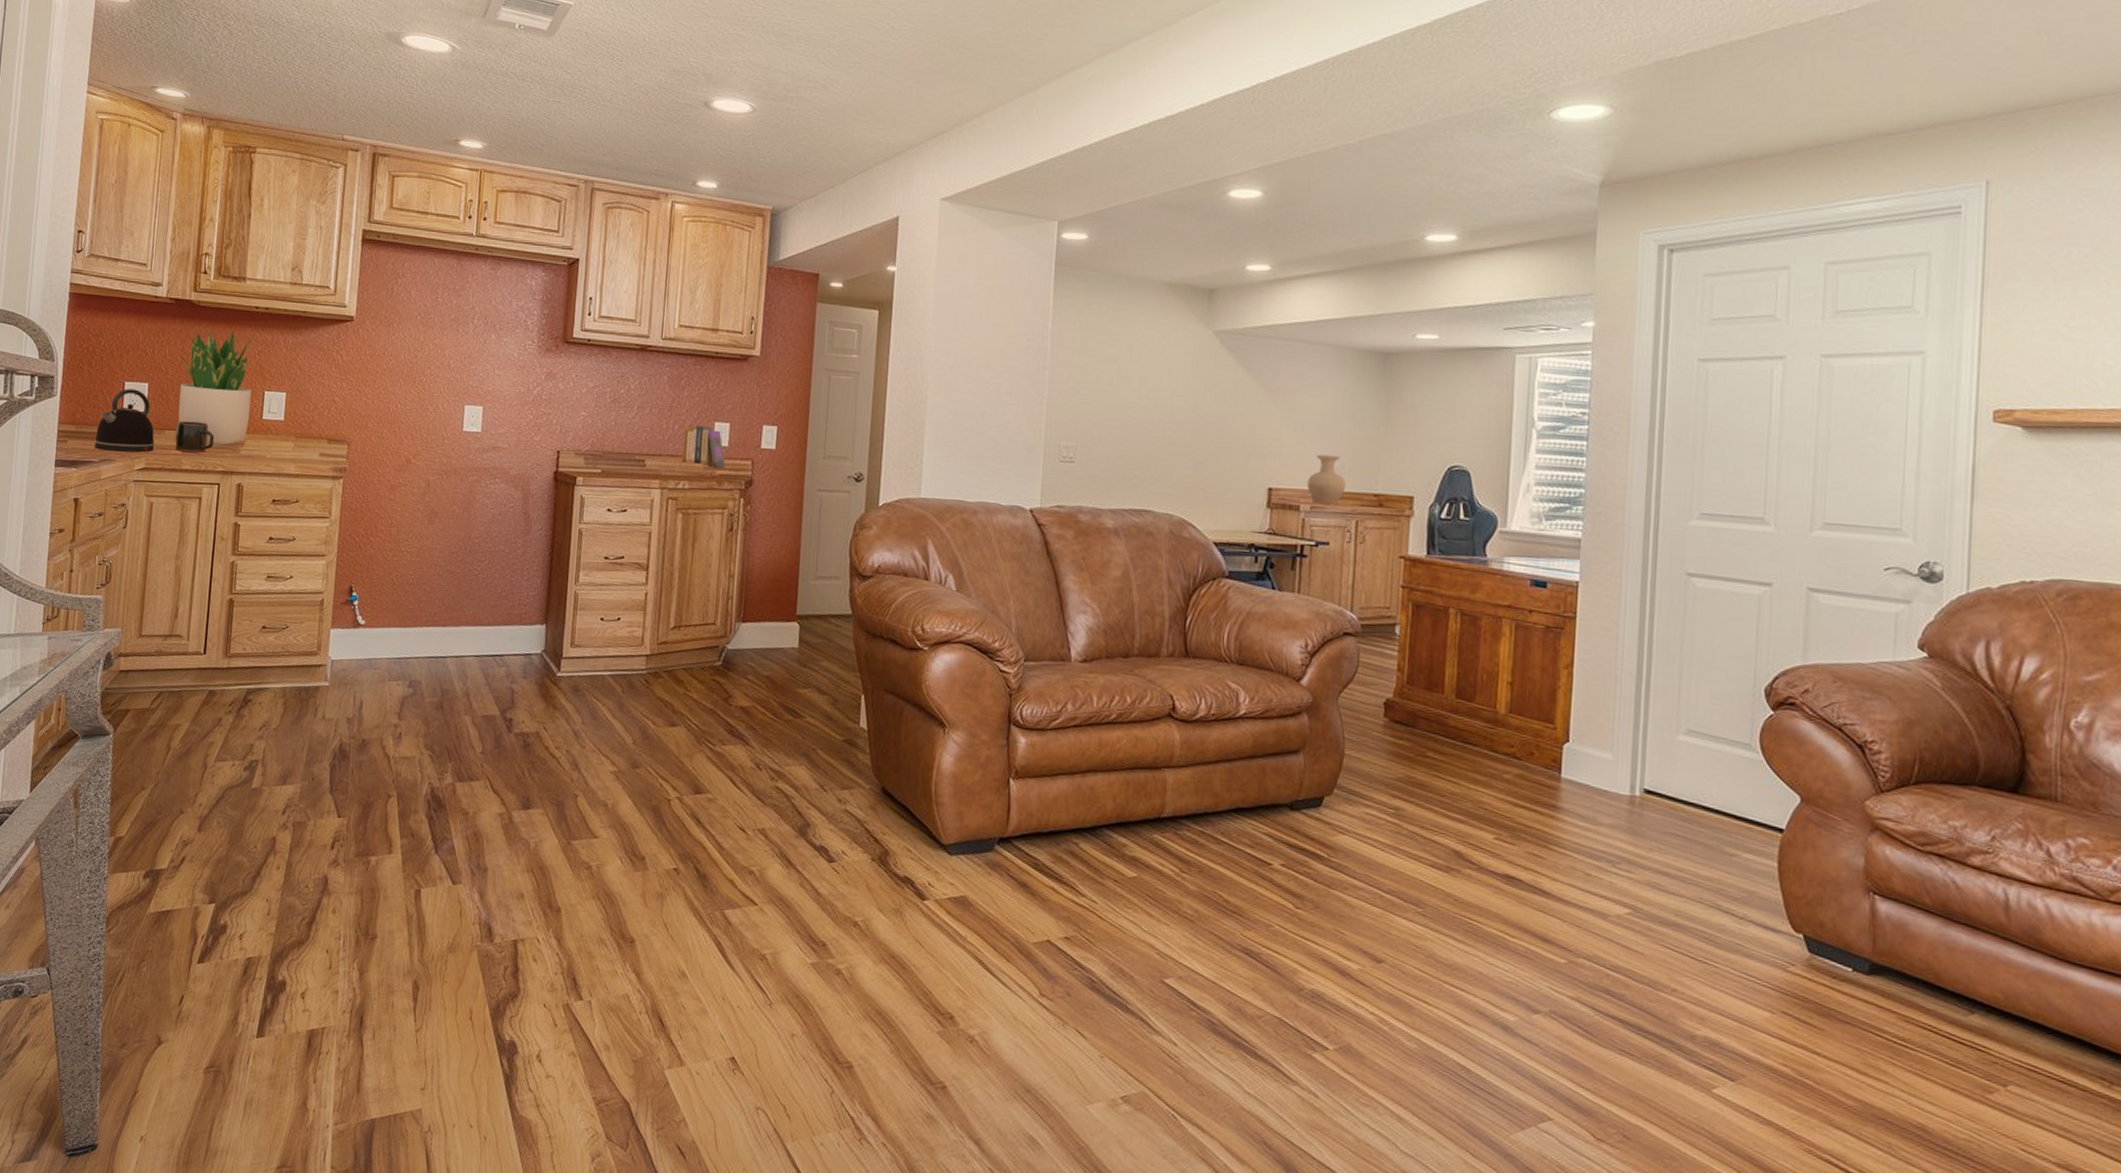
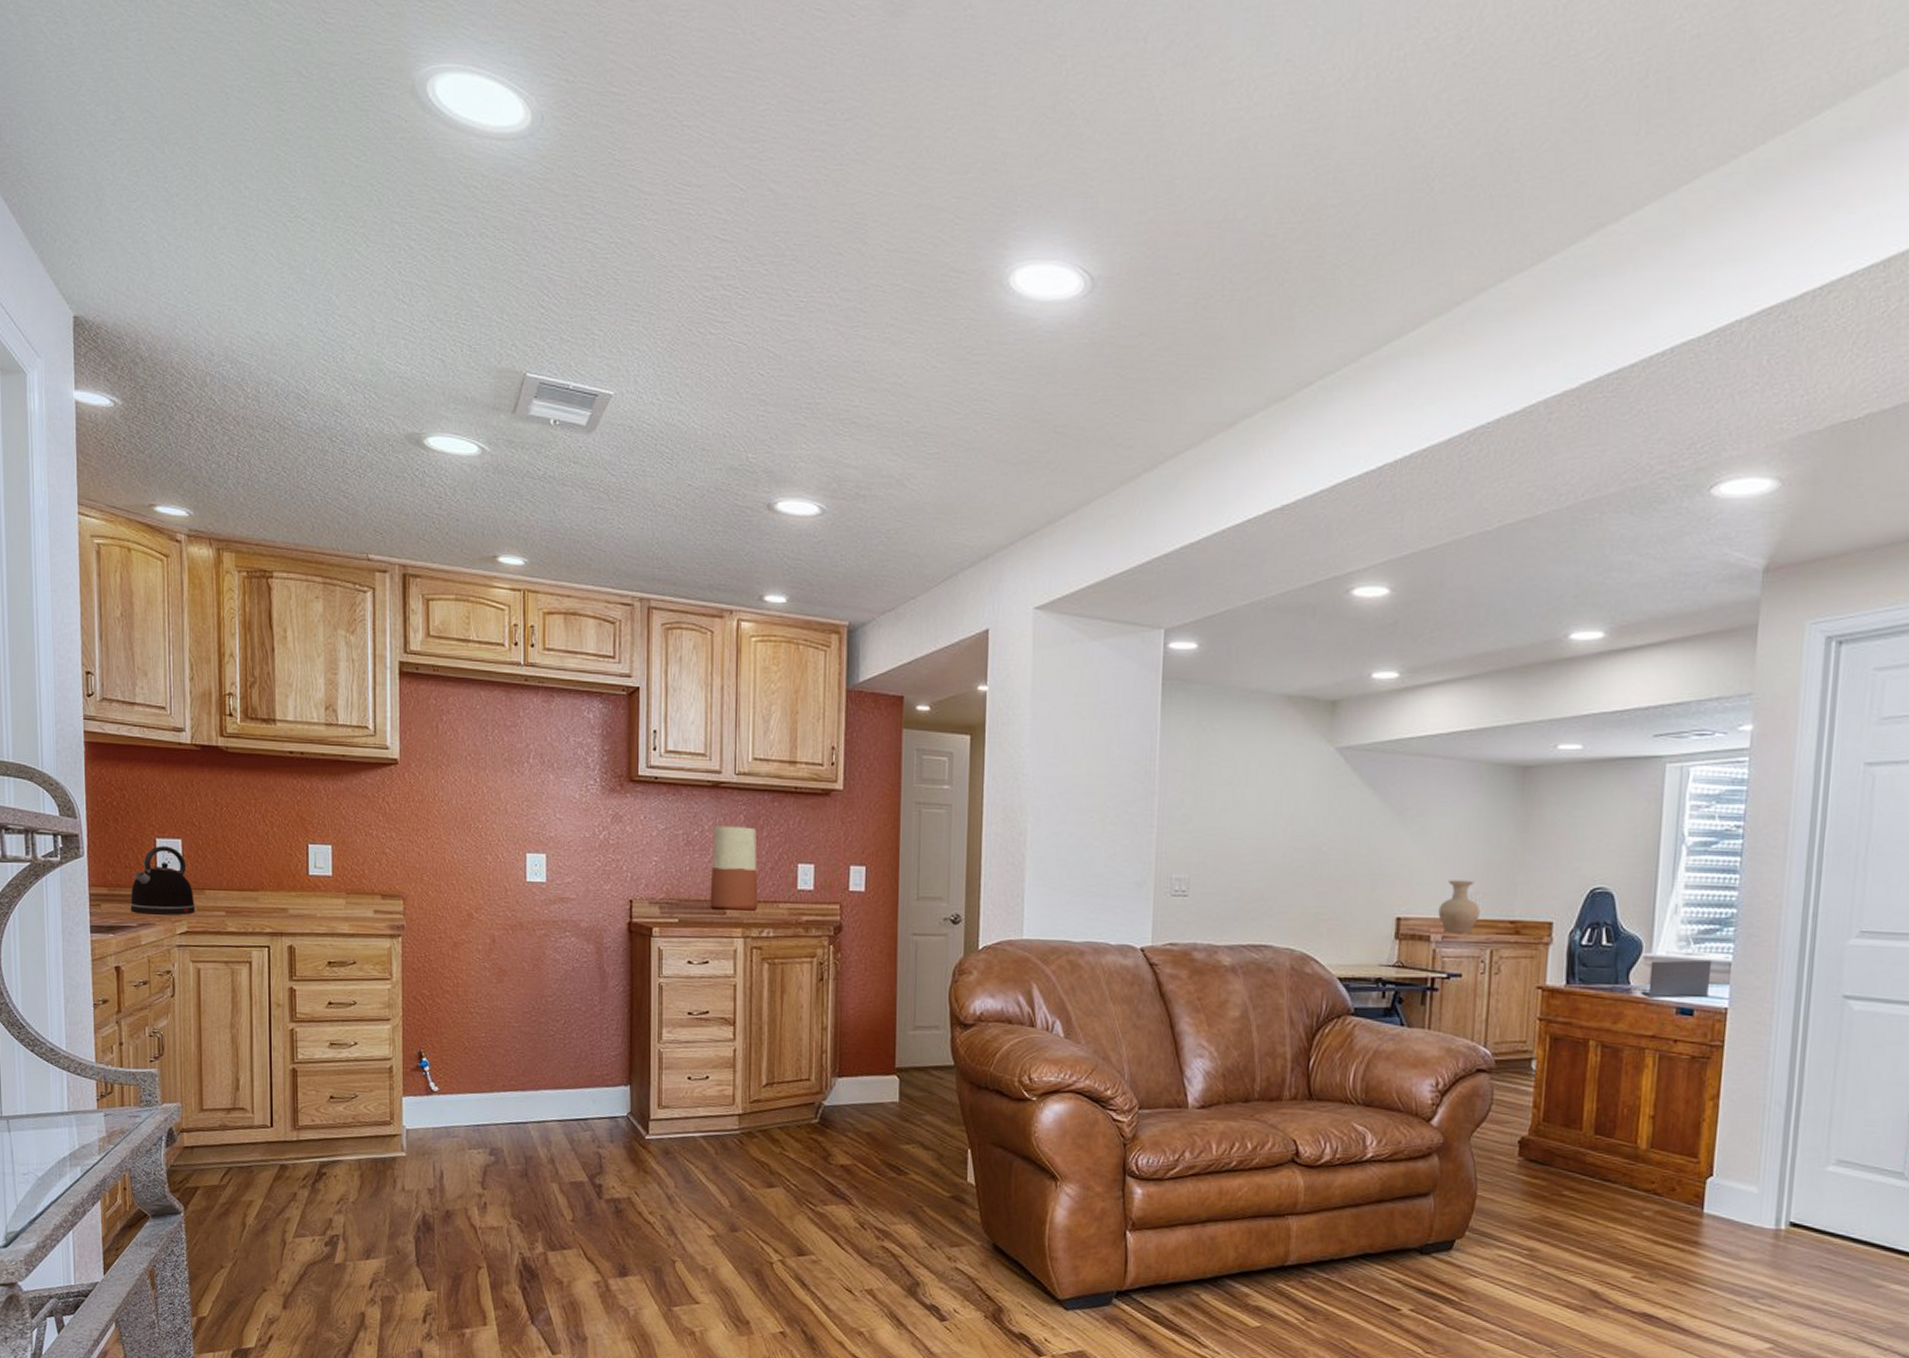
mug: present [175,421,215,453] -> none [216,879,259,914]
planter: present [178,328,256,450] -> none [211,776,295,910]
vase: none [631,385,678,466] -> present [710,826,758,912]
books: present [682,426,726,469] -> none [764,868,812,915]
laptop computer: none [1497,535,1563,572] -> present [1641,959,1712,999]

